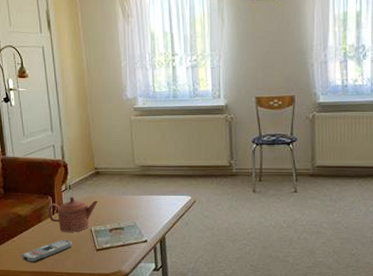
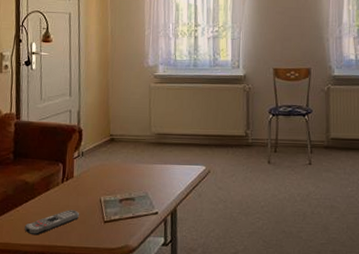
teapot: present [48,197,98,232] -> none [57,164,110,202]

